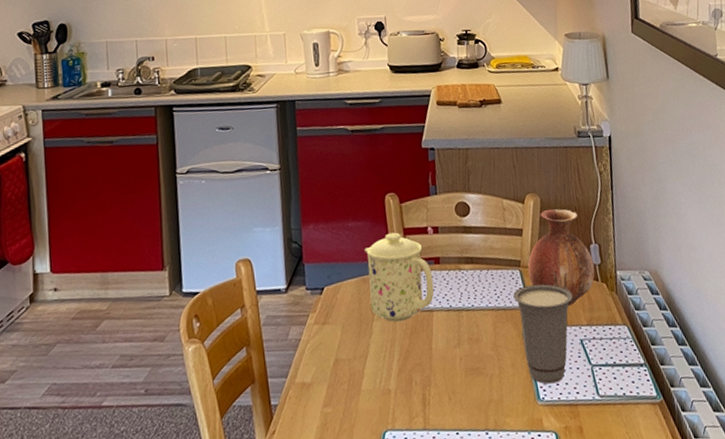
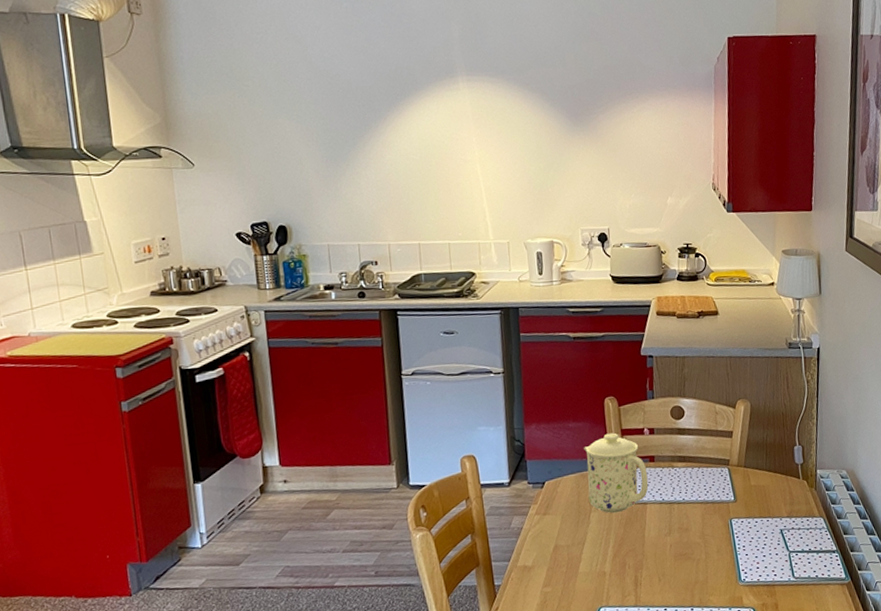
cup: present [513,284,573,384] -> none [721,480,776,568]
vase: present [527,209,595,306] -> none [735,413,797,500]

